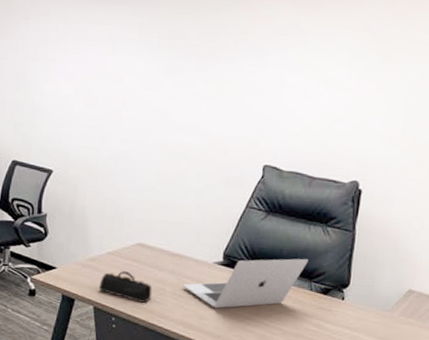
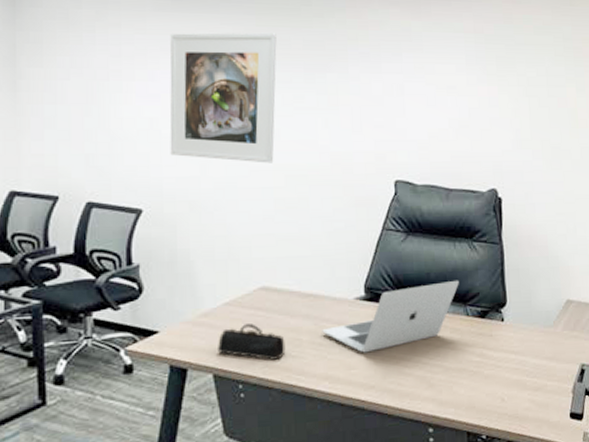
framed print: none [78,22,176,141] -> present [170,32,277,163]

